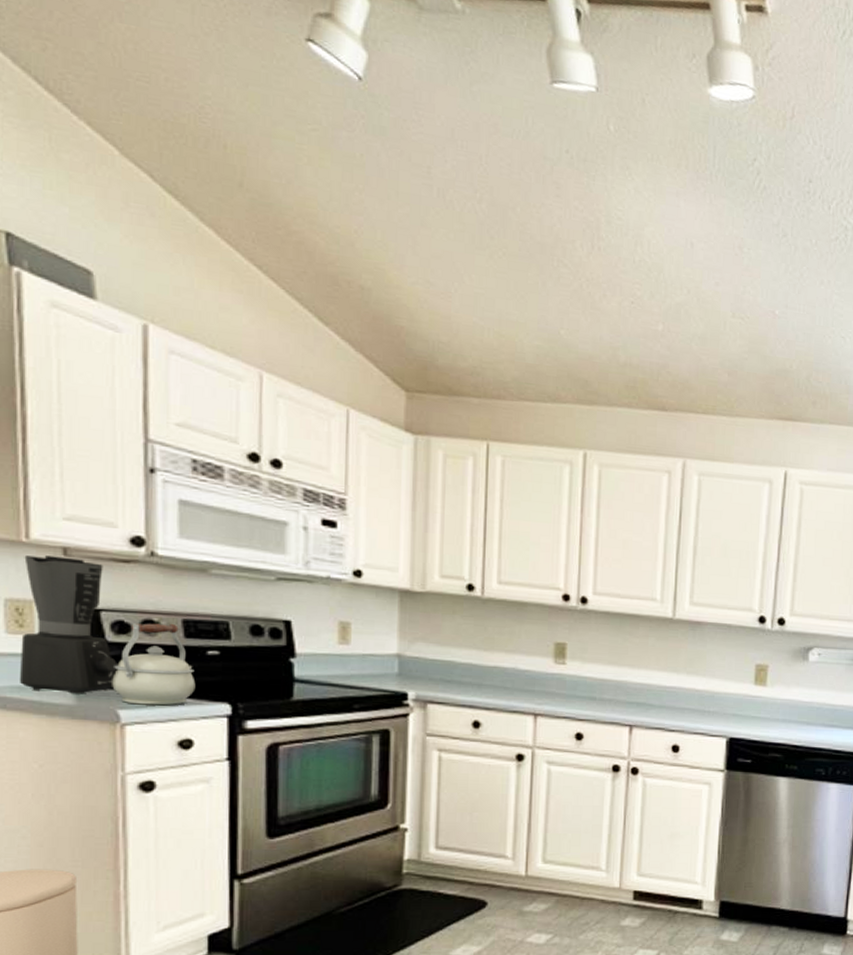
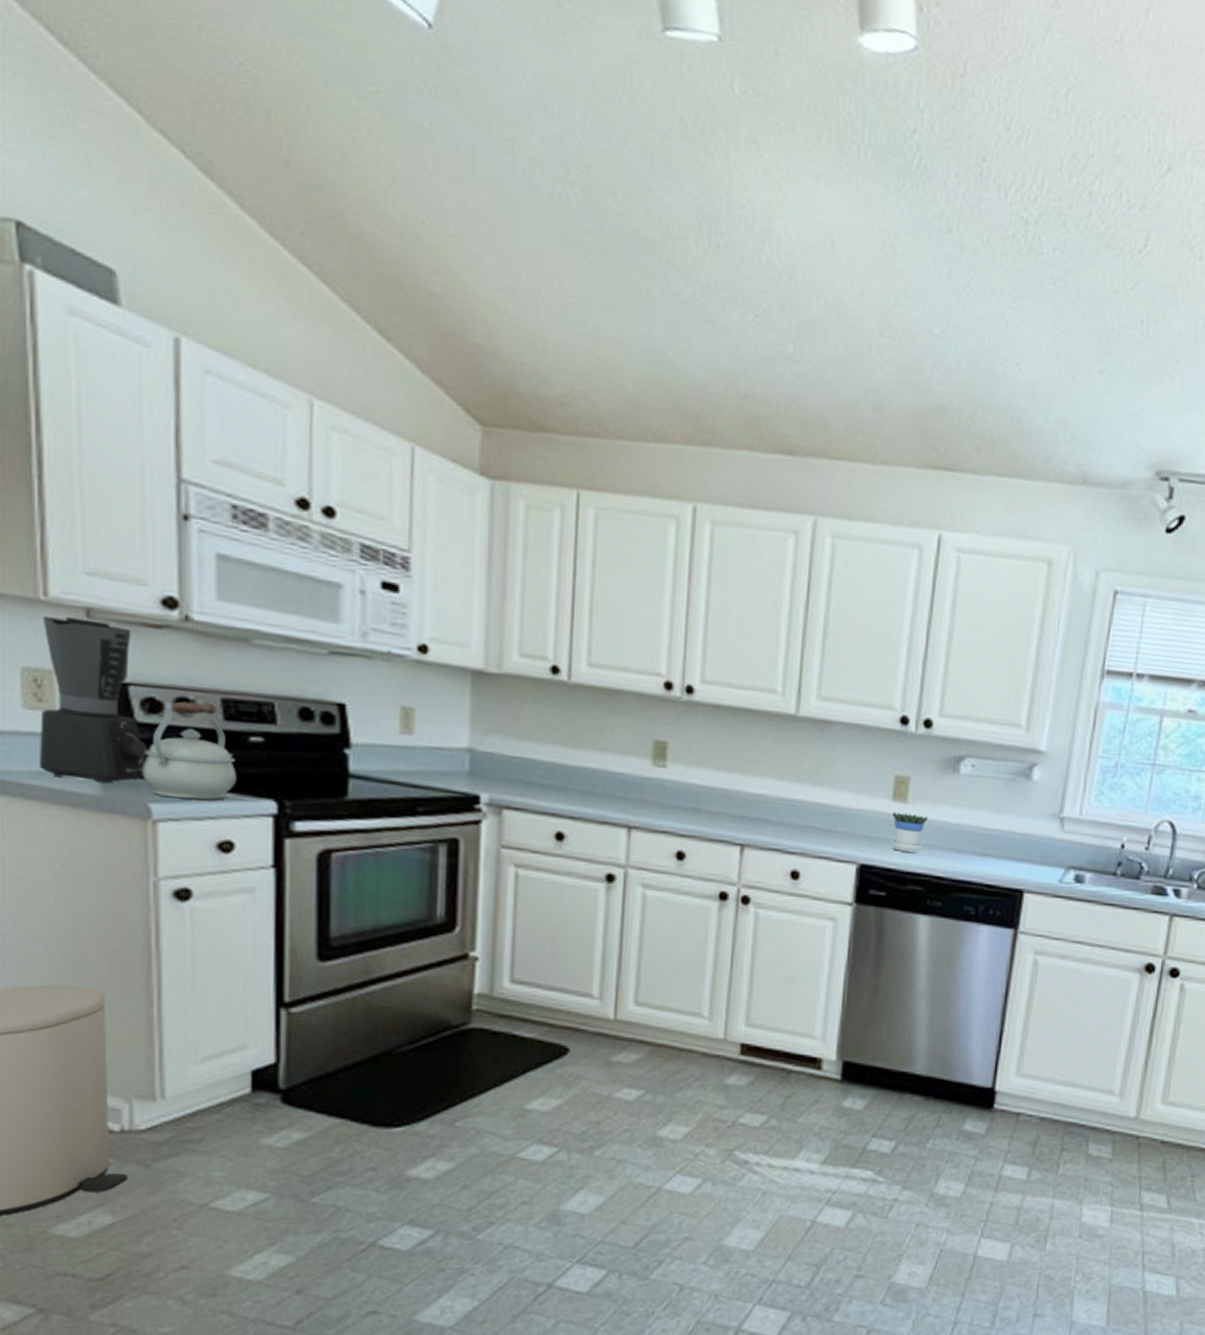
flowerpot: none [754,693,784,726] -> present [890,811,928,853]

